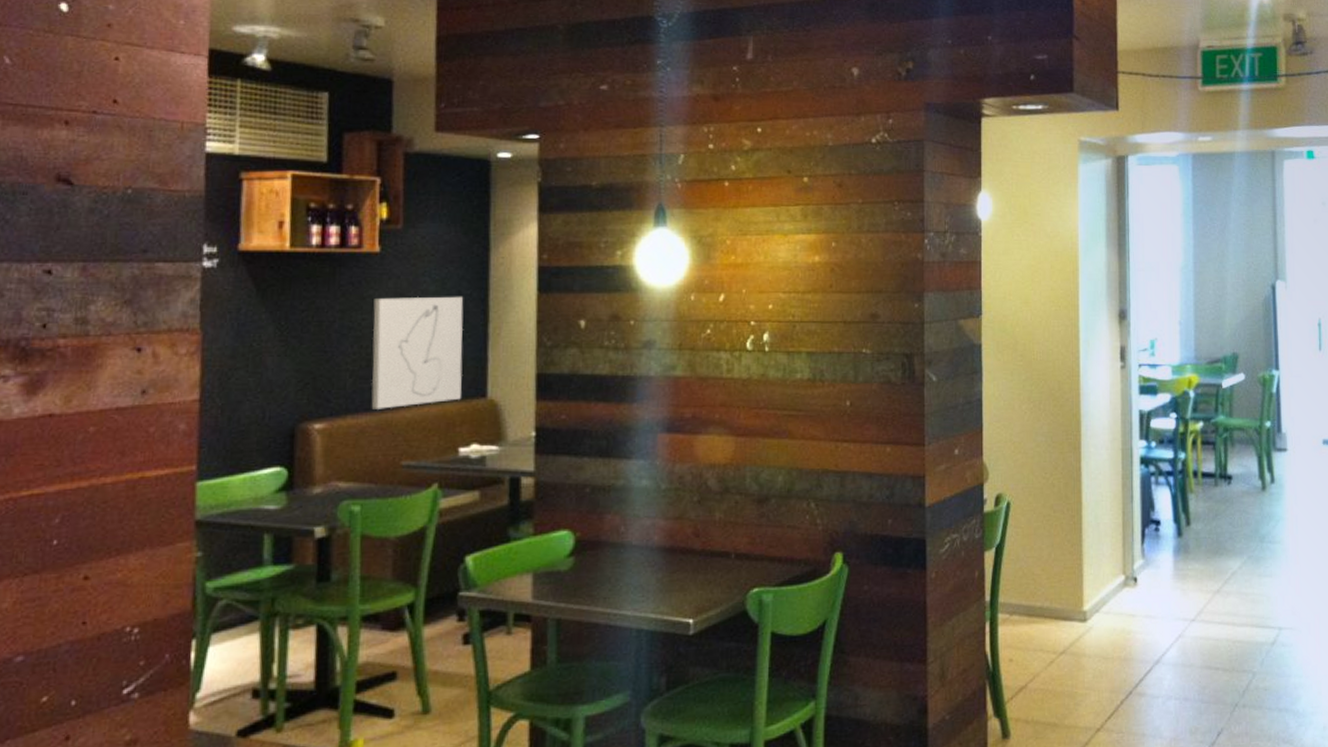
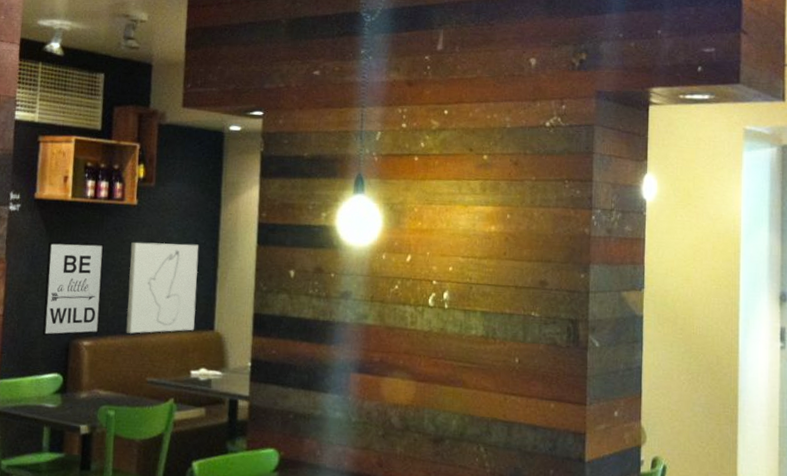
wall art: none [256,303,338,421] -> present [42,242,104,336]

